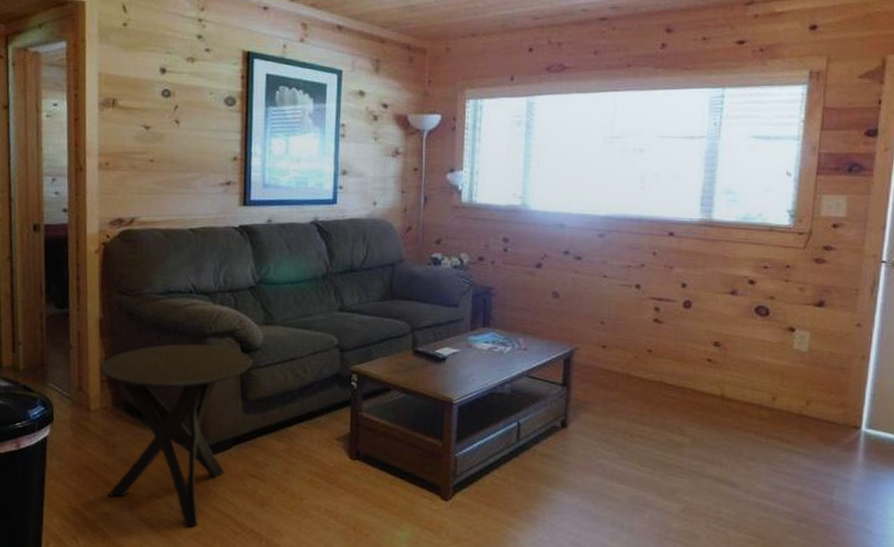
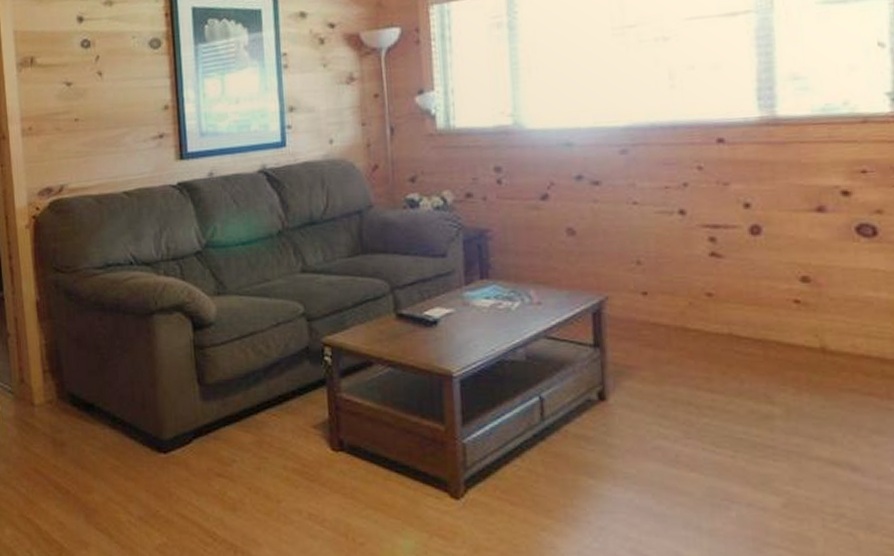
side table: present [100,344,253,527] -> none [40,323,207,537]

